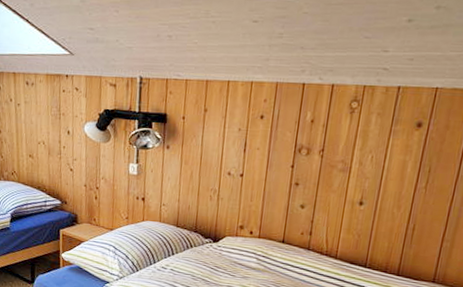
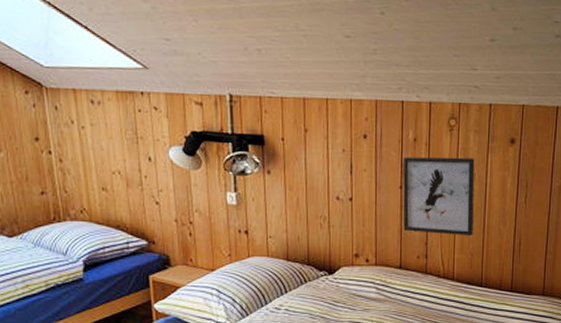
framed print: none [290,137,375,217] -> present [403,157,475,236]

